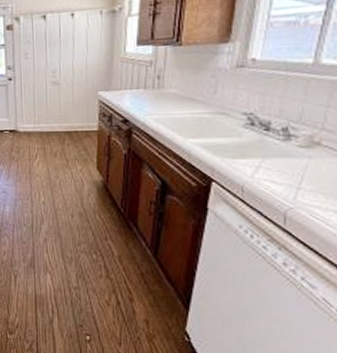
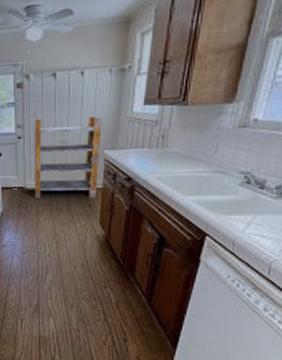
shelving unit: none [25,57,95,142] -> present [34,116,102,199]

